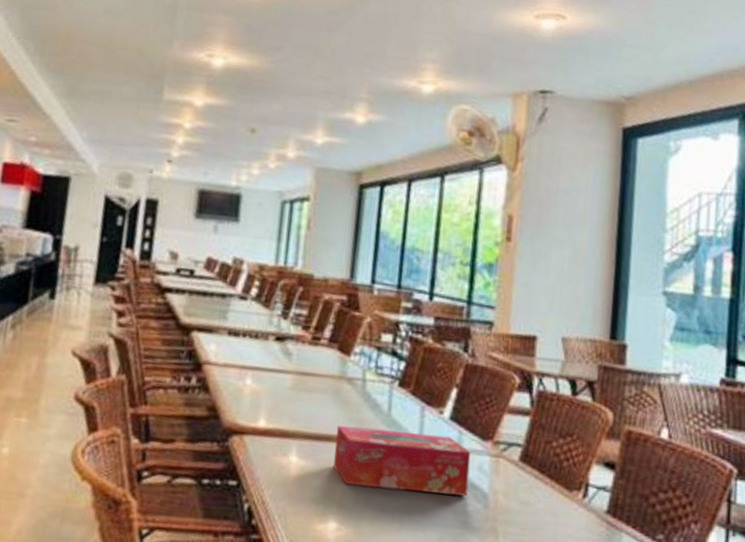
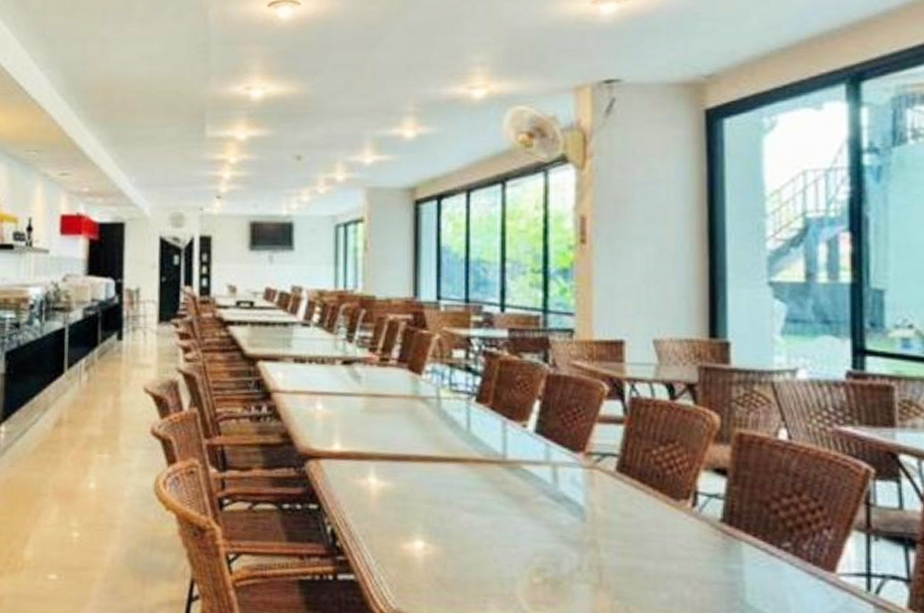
tissue box: present [333,425,471,496] -> none [414,444,561,510]

